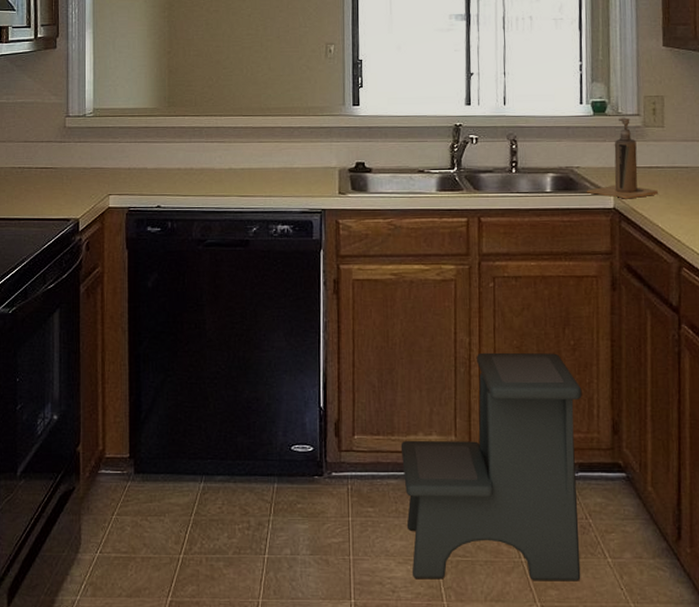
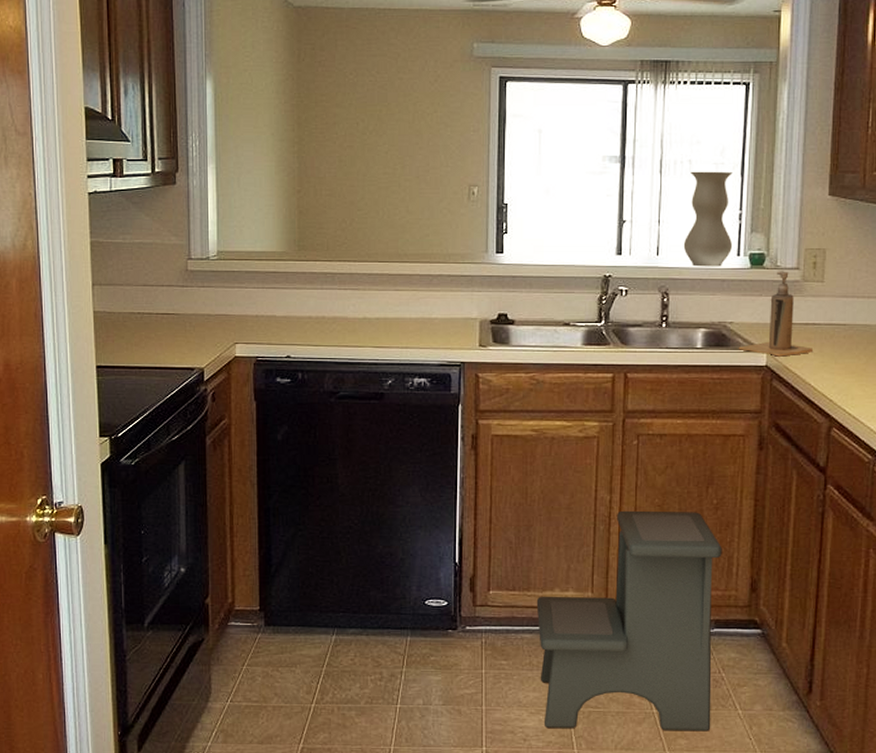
vase: none [528,26,575,115] -> present [683,171,733,267]

